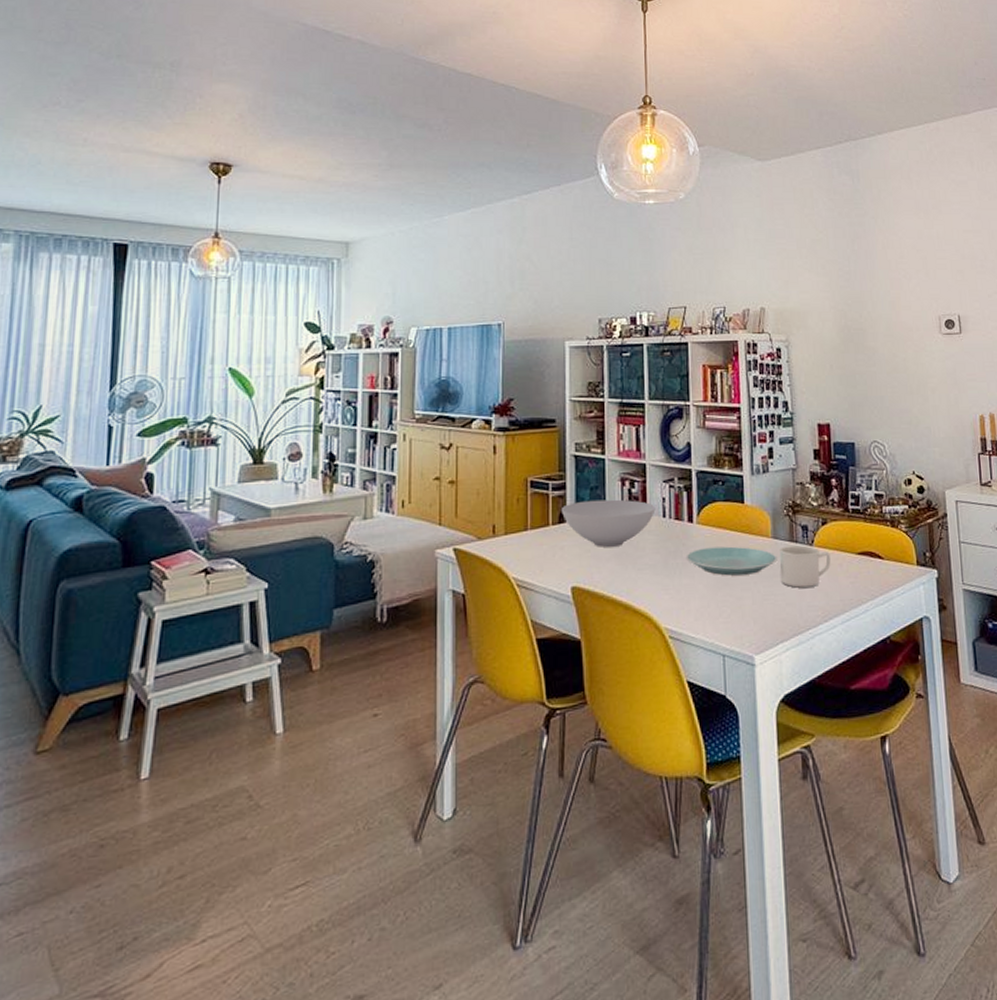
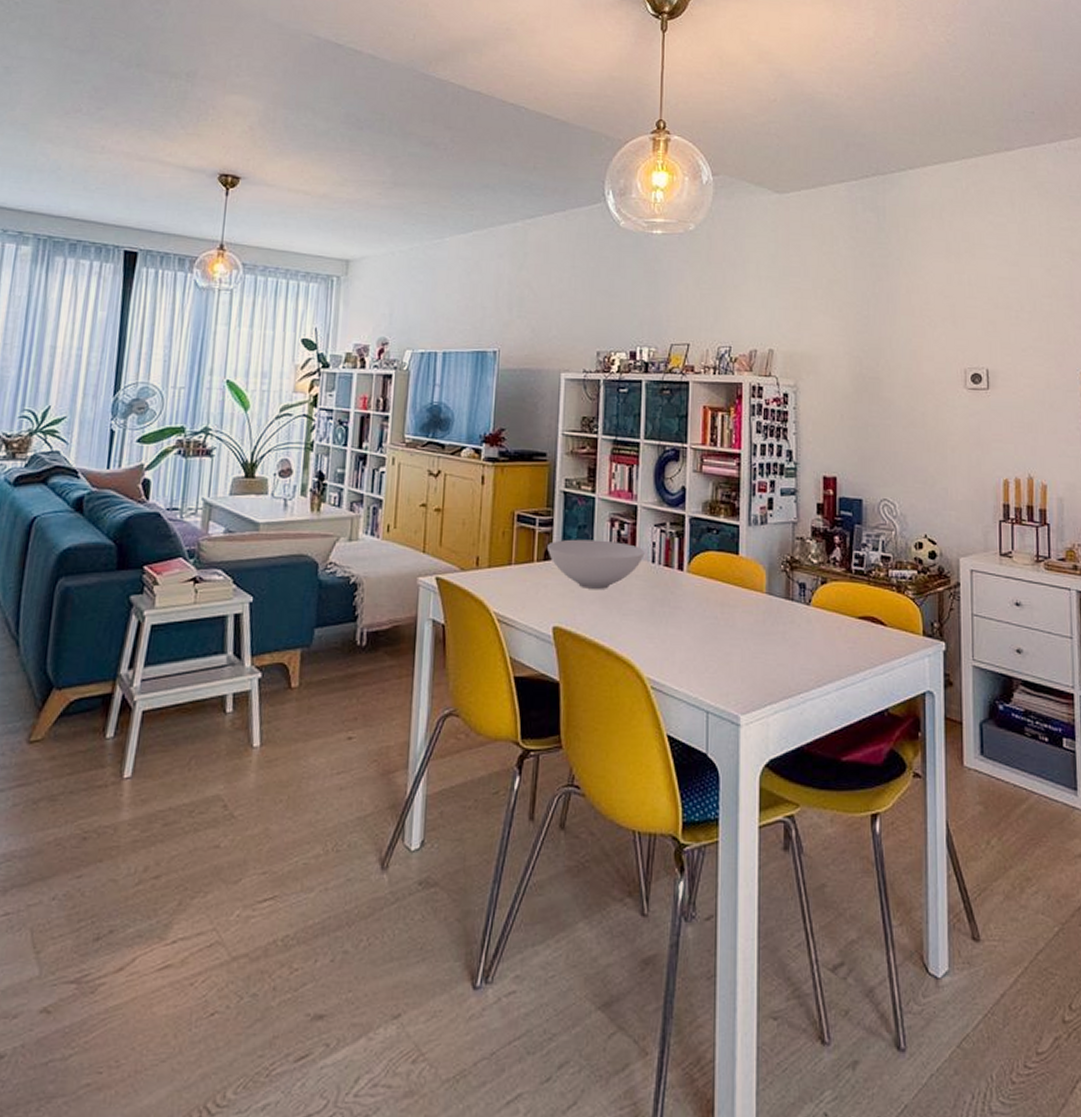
plate: present [686,546,778,576] -> none [673,598,771,630]
mug: present [779,545,831,588] -> none [772,603,828,649]

